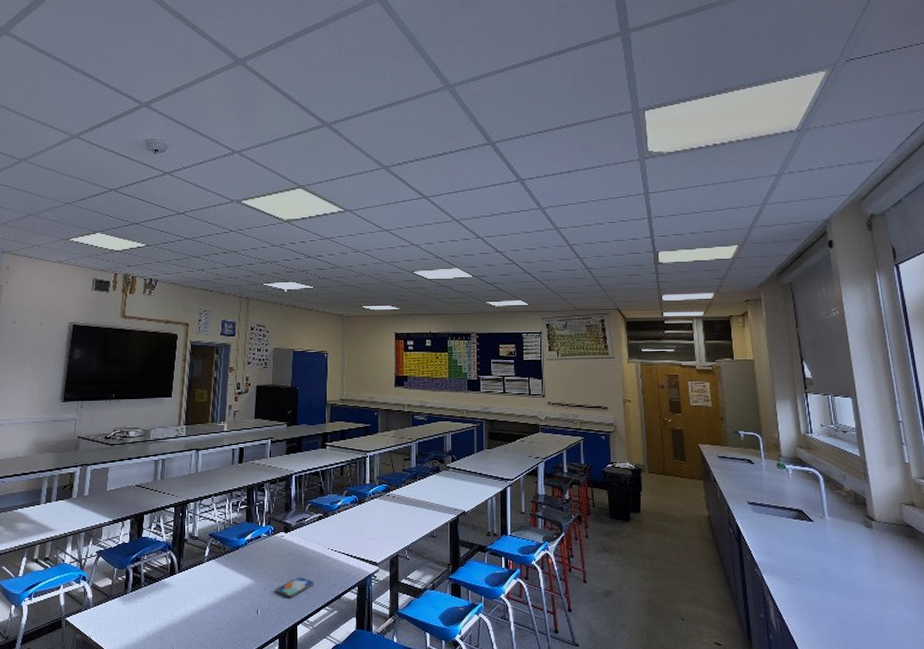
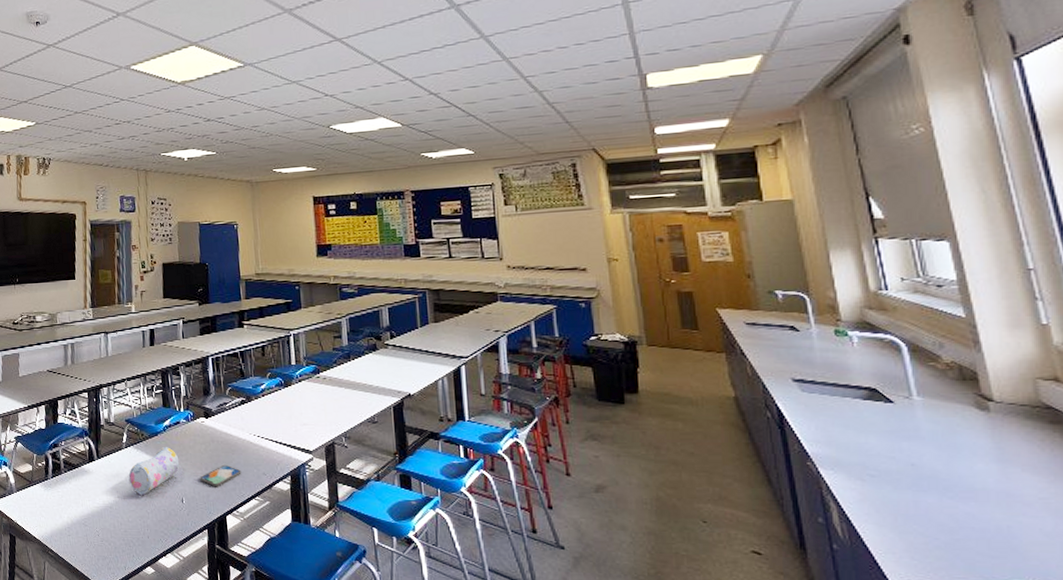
pencil case: none [207,560,258,608] -> present [128,447,180,496]

